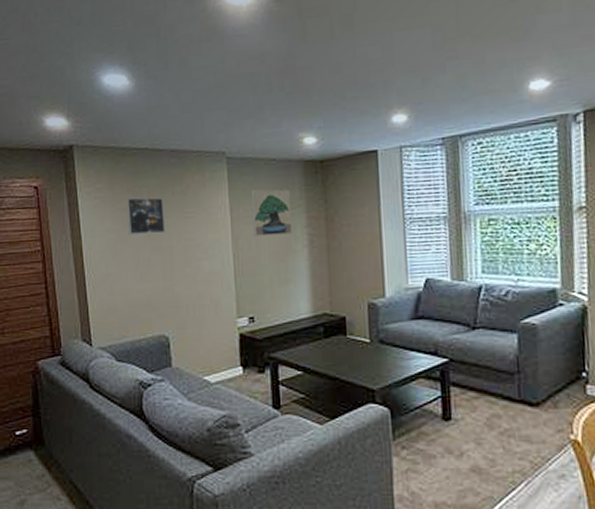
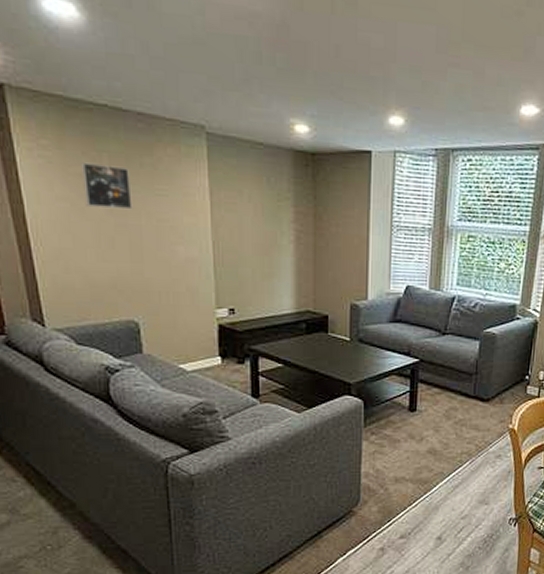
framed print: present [250,189,293,236] -> none [233,174,279,227]

